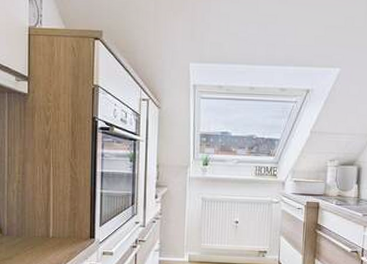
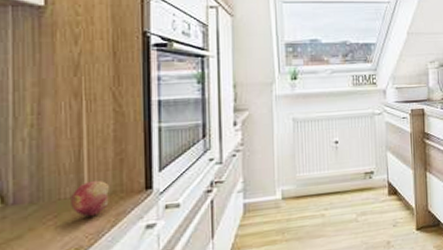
fruit: none [42,226,66,252] -> present [71,180,109,217]

